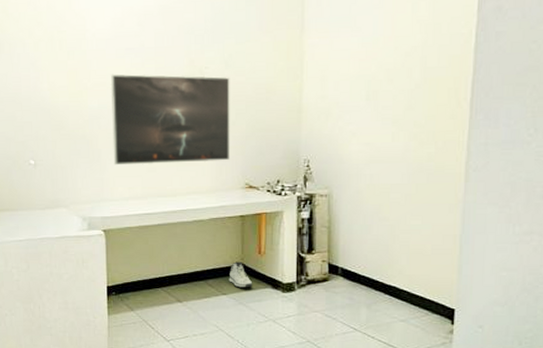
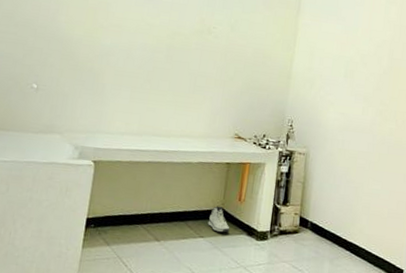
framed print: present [110,74,230,166] -> none [115,18,234,111]

